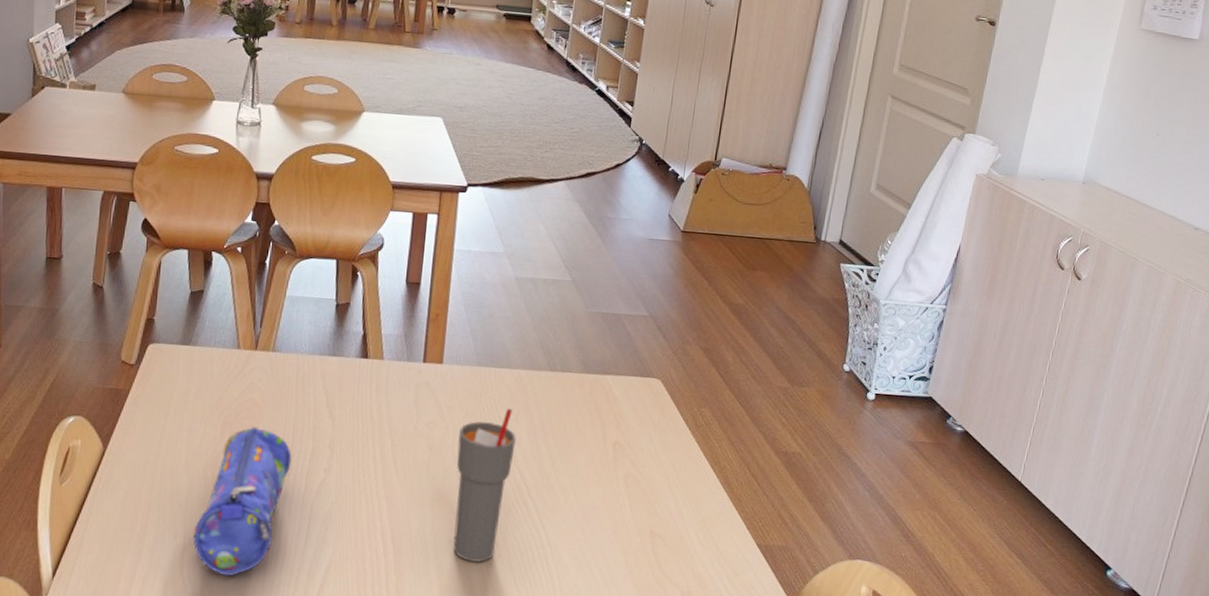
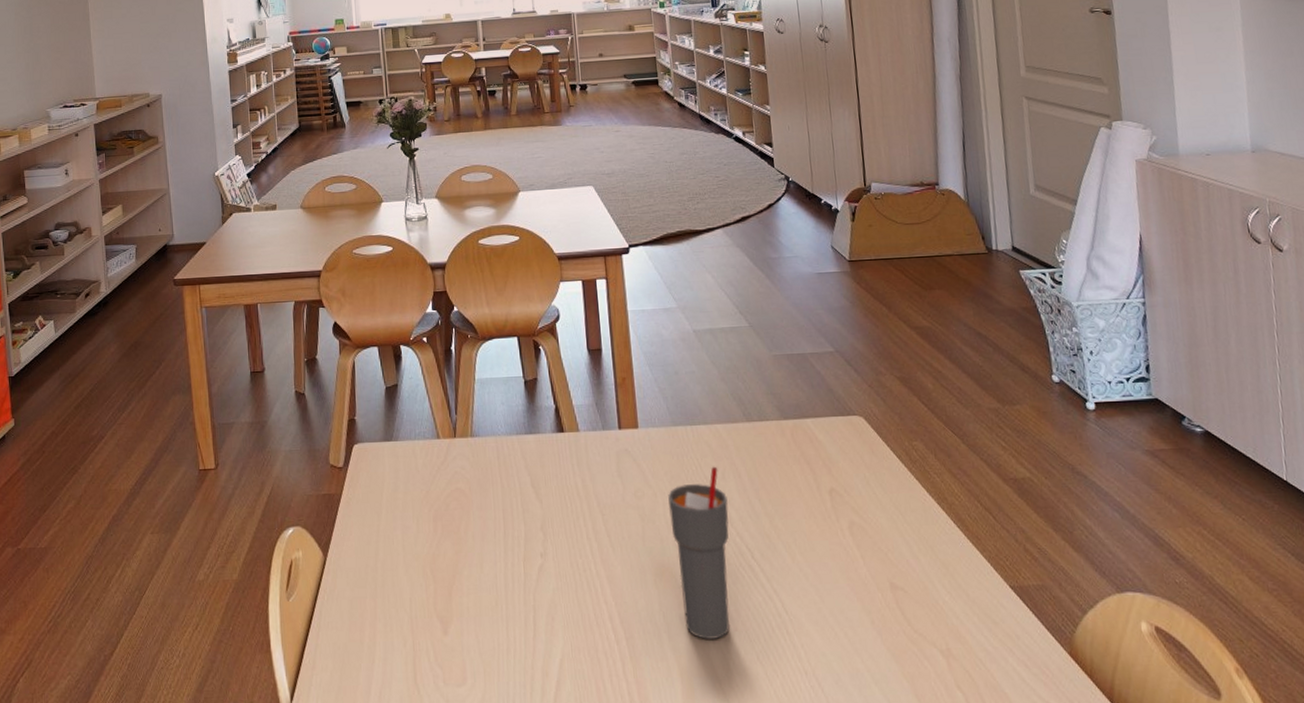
pencil case: present [193,427,292,576] -> none [421,517,507,682]

